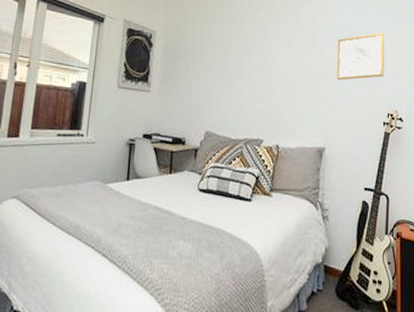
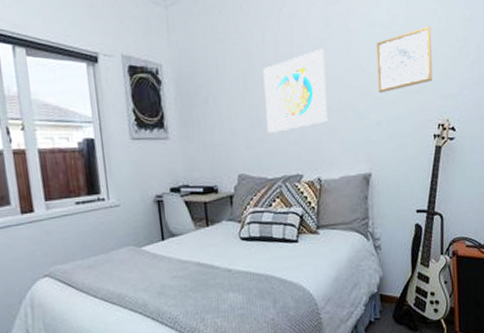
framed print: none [237,37,293,100] -> present [263,48,328,133]

